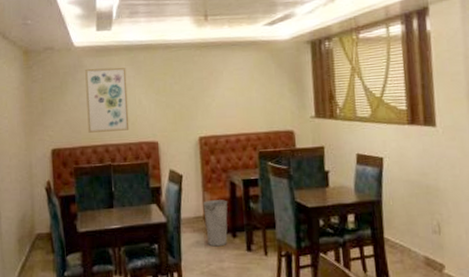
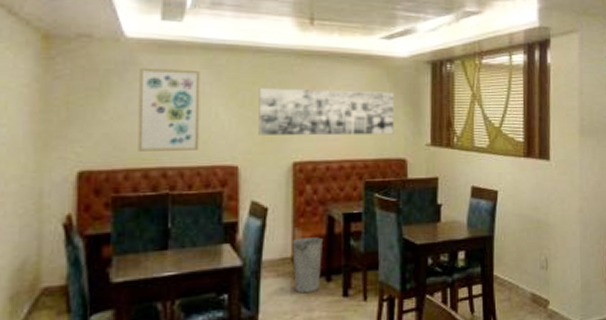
wall art: none [169,71,281,116] -> present [258,88,394,136]

